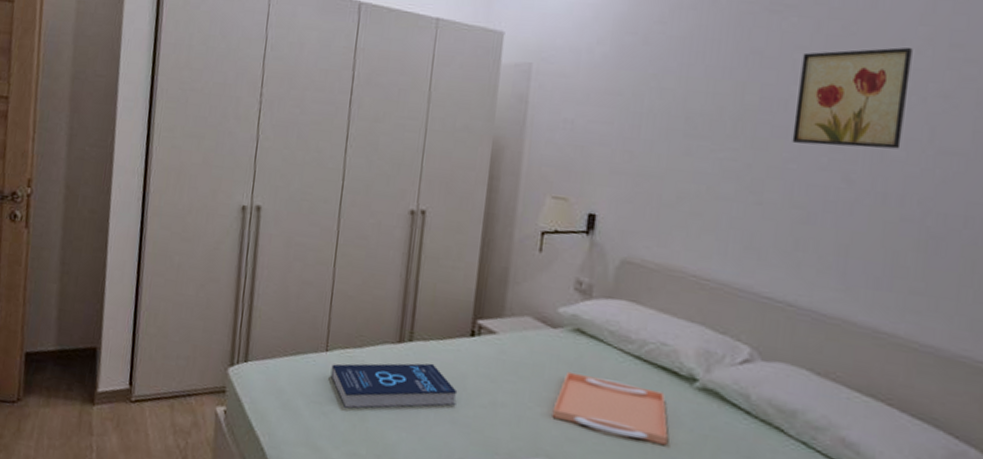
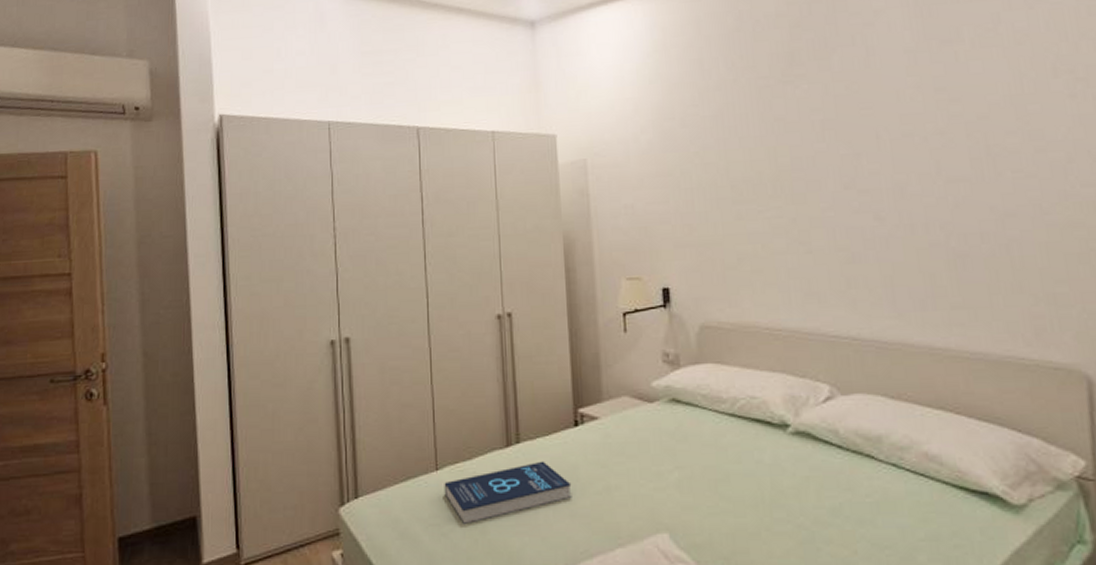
serving tray: present [552,371,668,445] -> none [664,441,774,494]
wall art: present [792,47,913,149] -> none [818,96,915,193]

